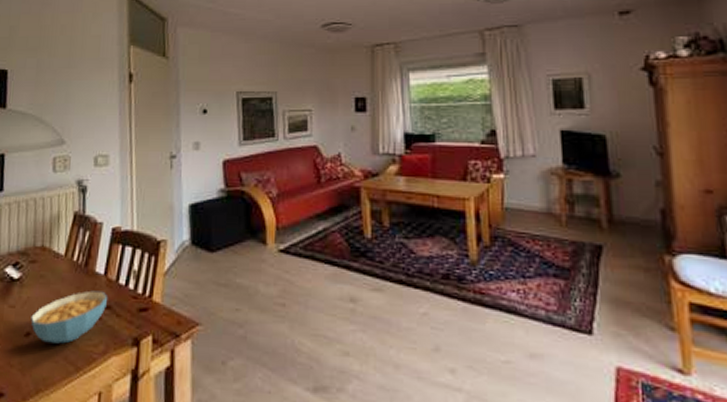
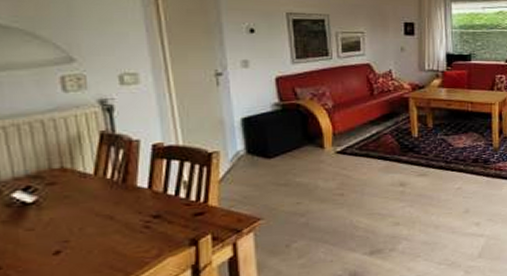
cereal bowl: present [31,290,108,344] -> none [59,203,156,257]

